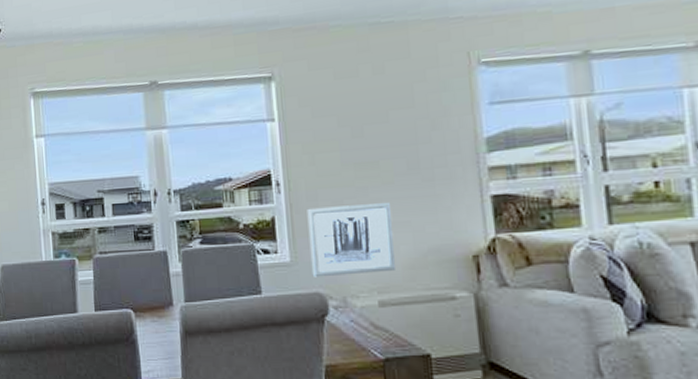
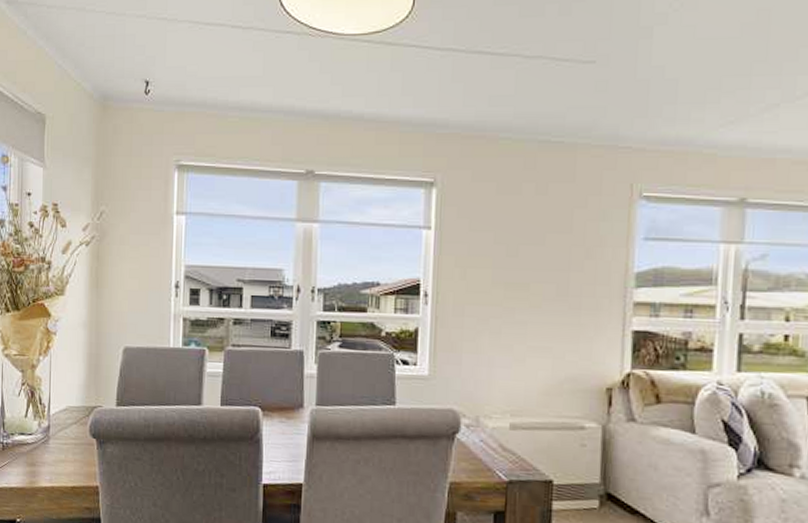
wall art: present [307,203,395,278] -> none [448,323,534,396]

